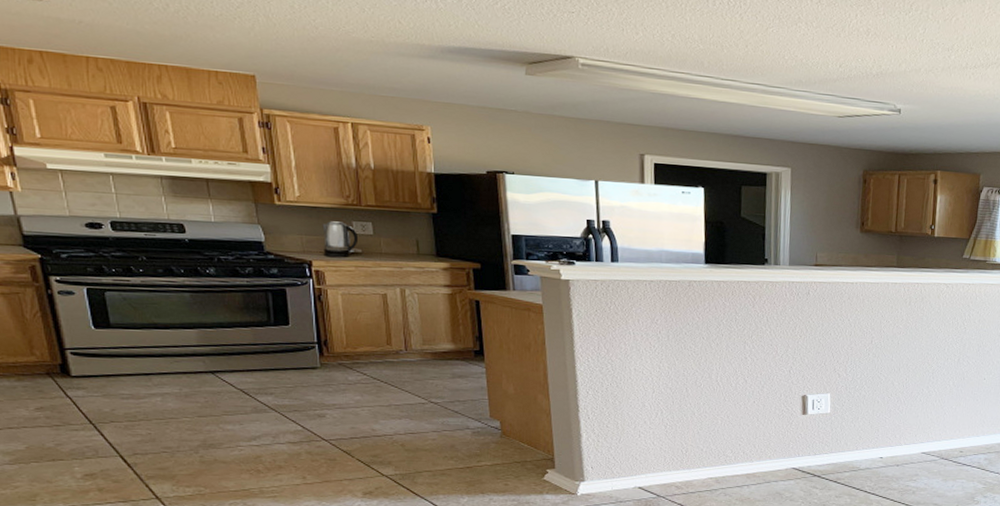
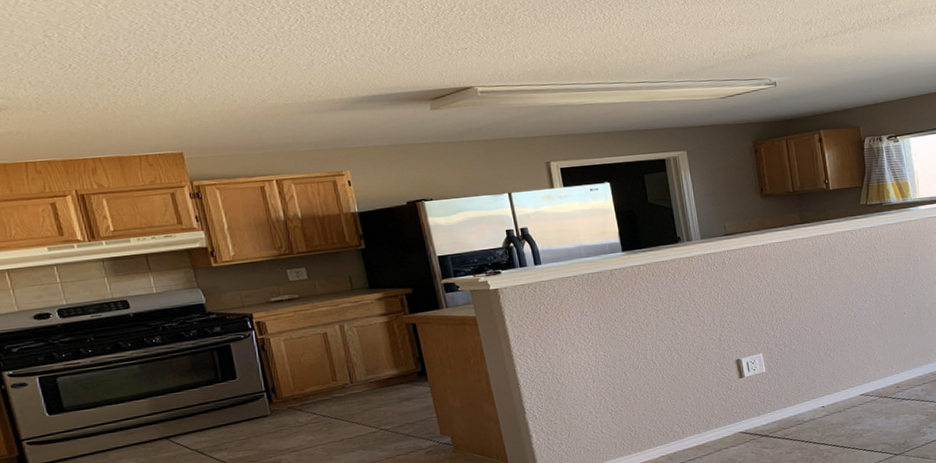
kettle: present [322,221,359,258] -> none [258,272,295,308]

